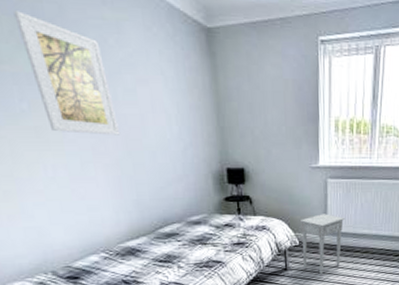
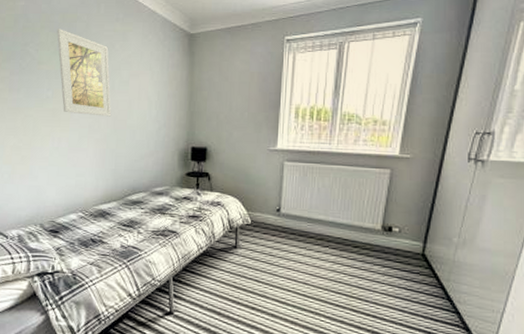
nightstand: present [300,214,345,275] -> none [252,195,300,258]

